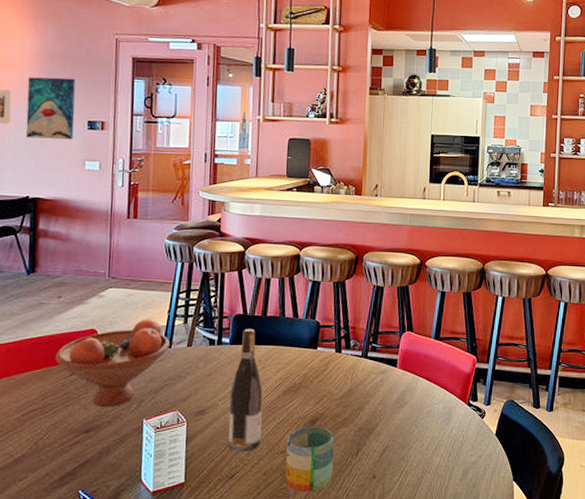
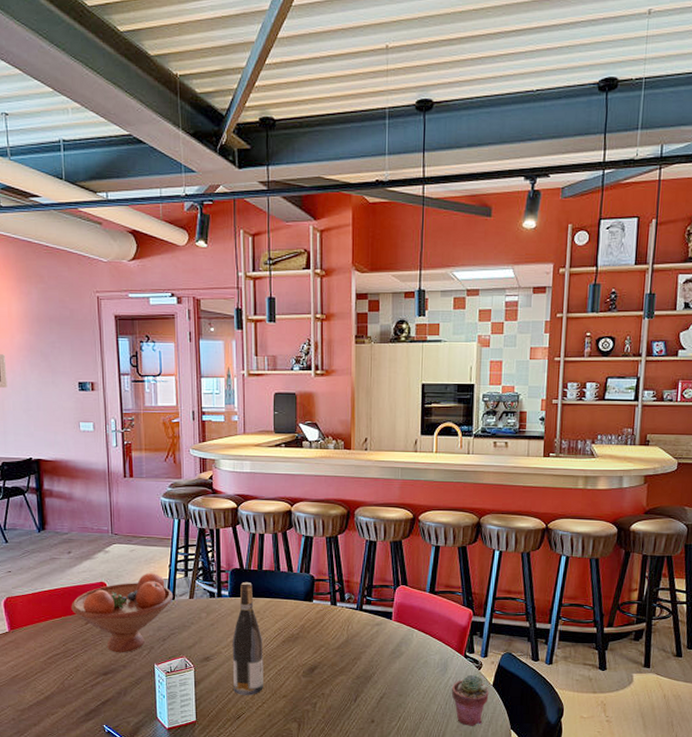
wall art: present [26,77,76,140] -> none [18,339,66,402]
mug: present [285,426,335,492] -> none [288,674,334,733]
potted succulent: none [454,423,492,480] -> present [451,674,489,727]

